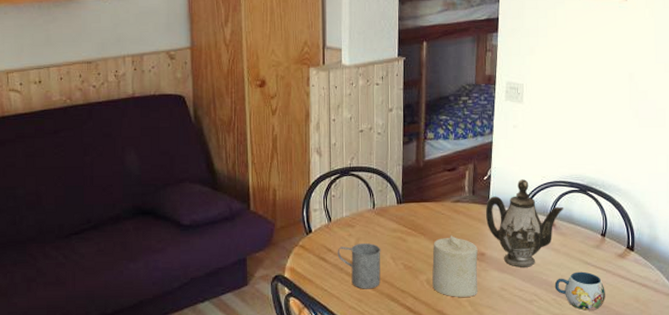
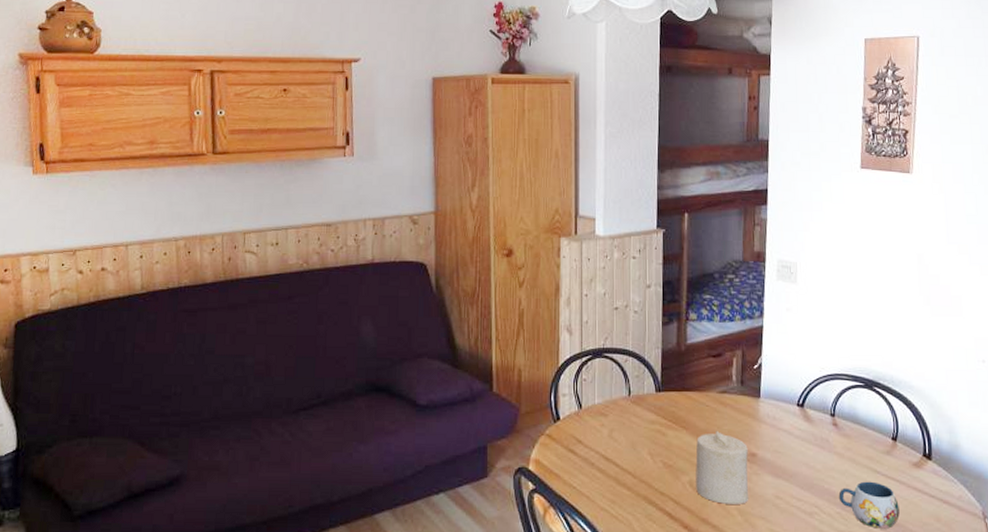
mug: present [337,242,381,289] -> none [588,434,638,489]
teapot: present [486,179,564,267] -> none [757,370,847,473]

